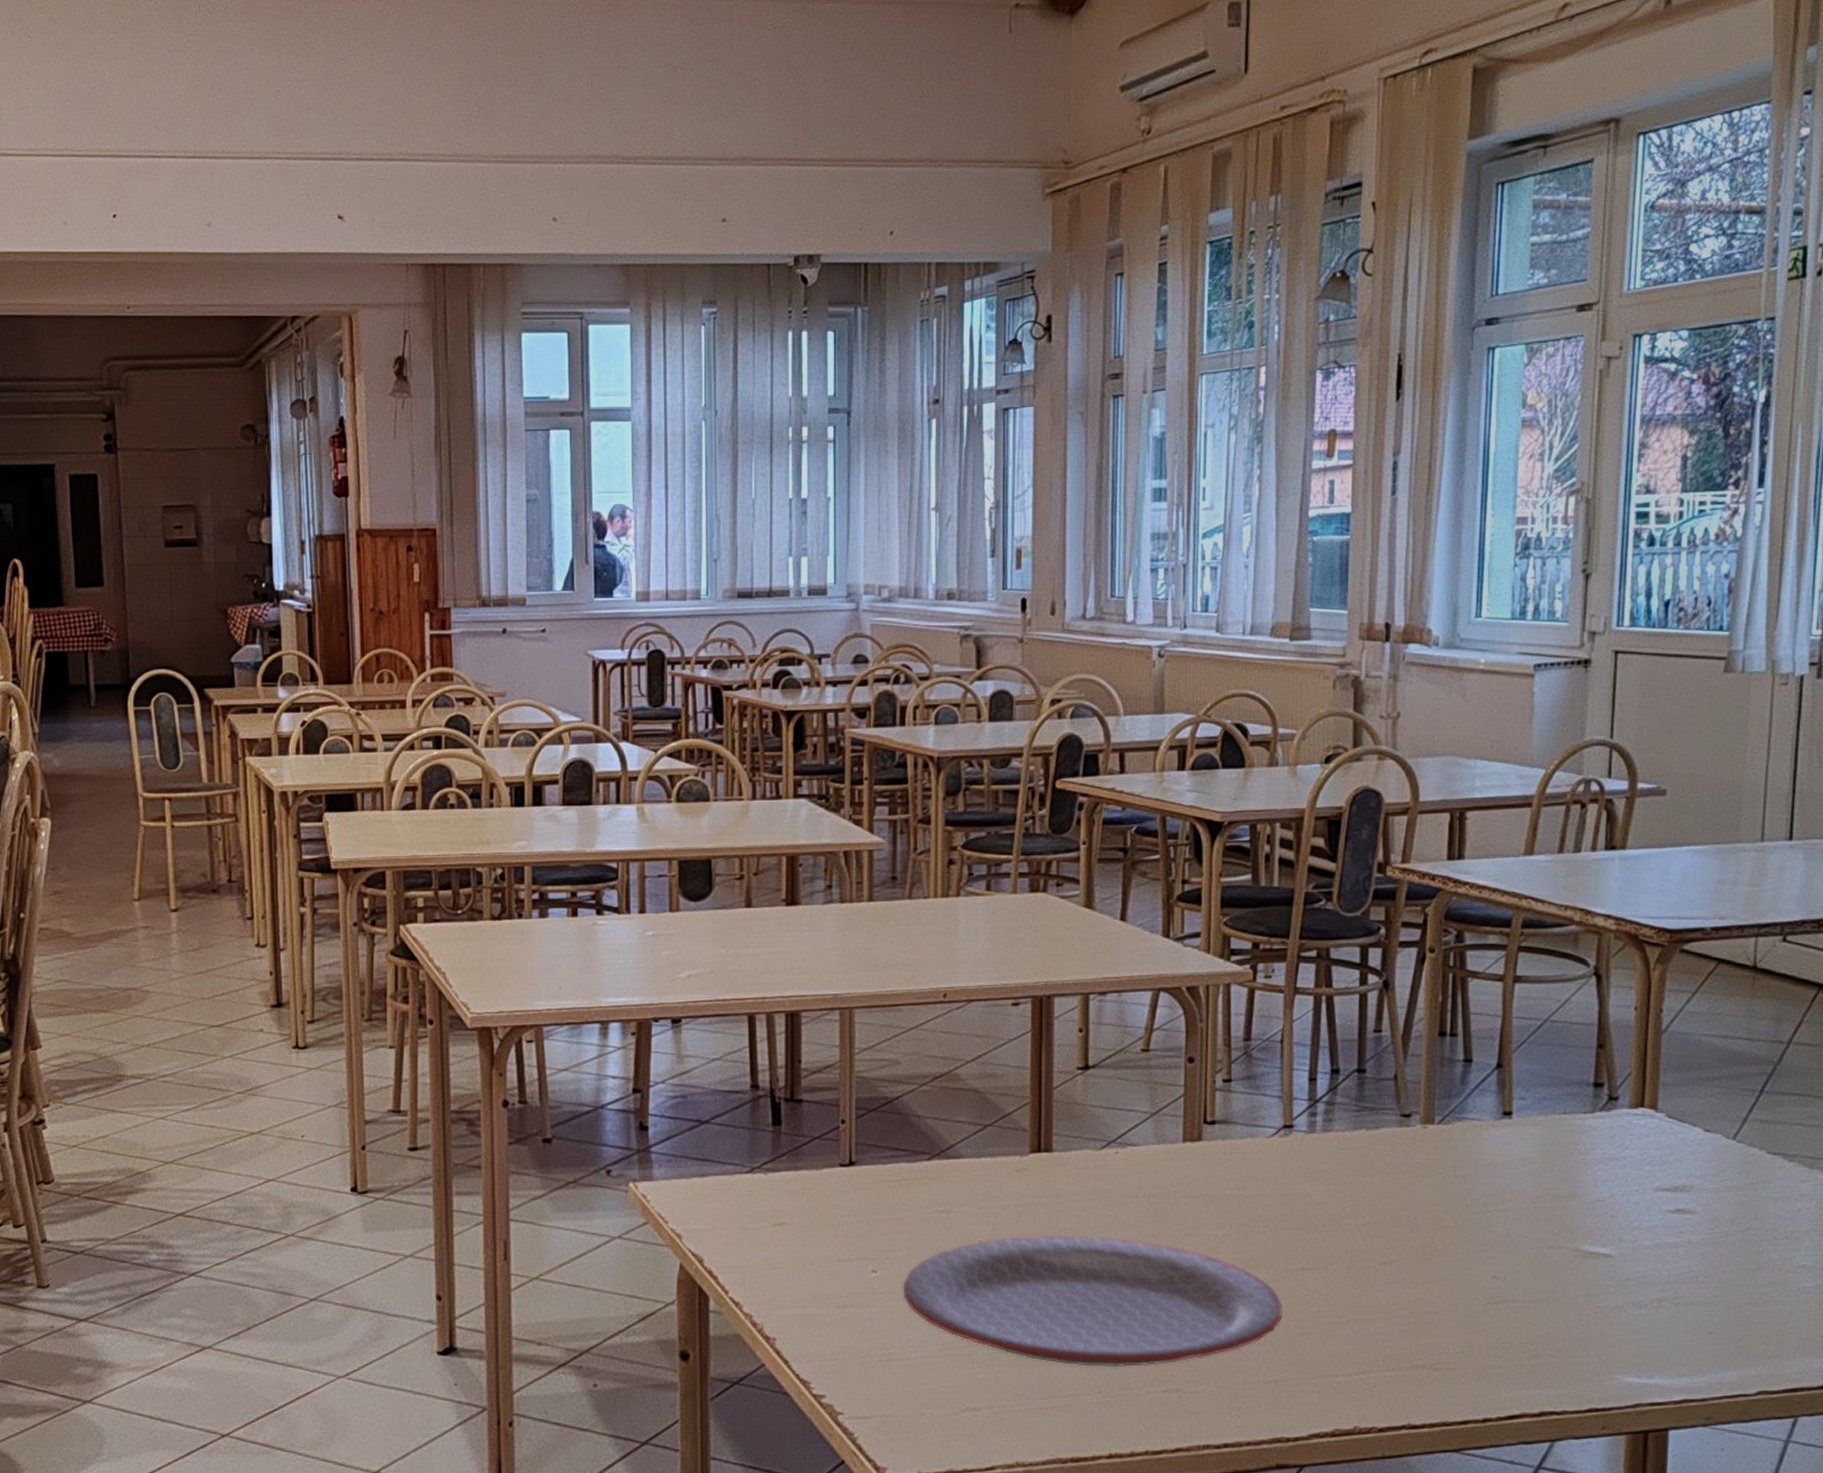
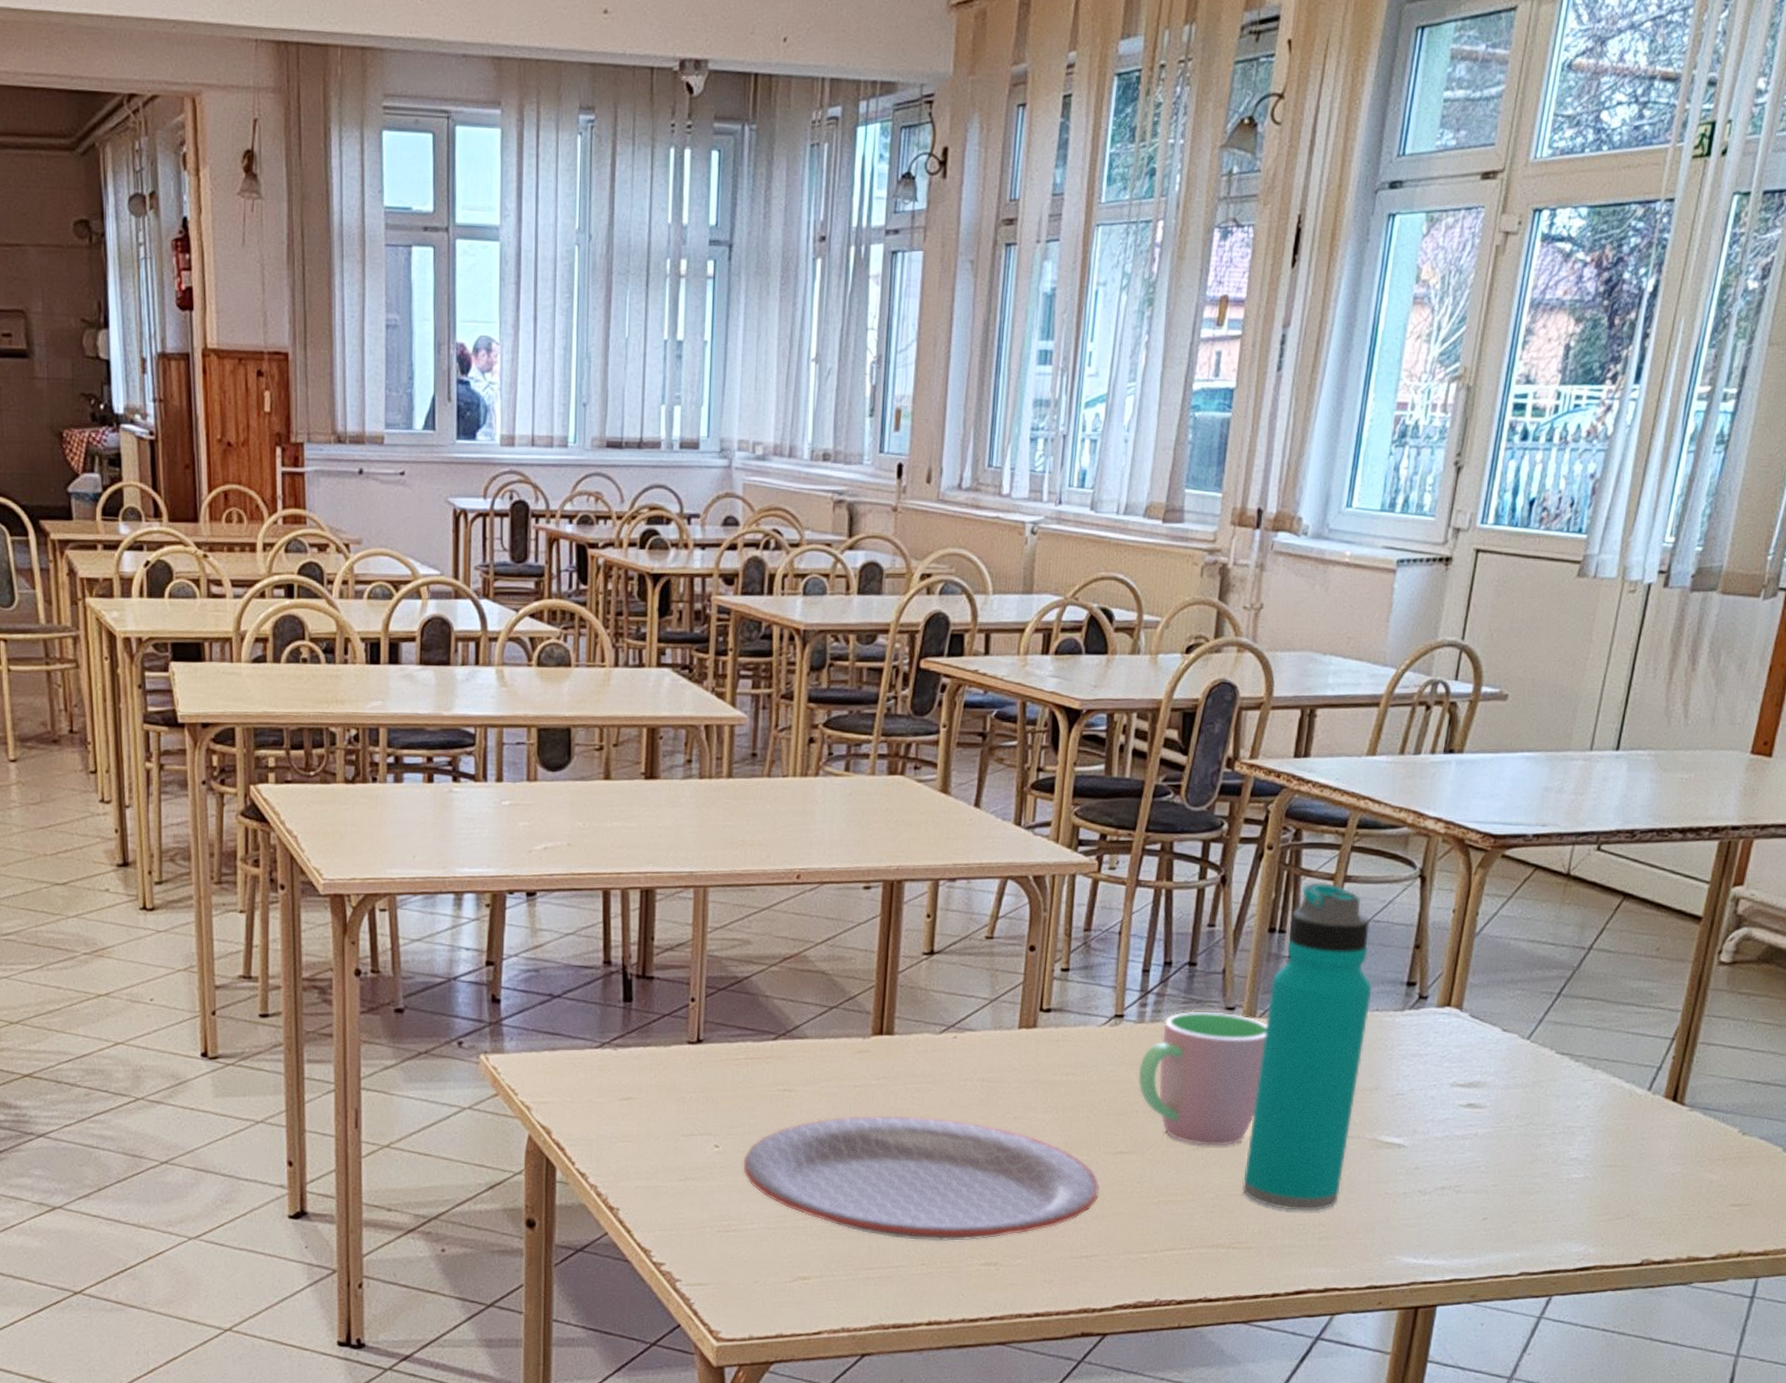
cup: none [1314,1119,1447,1260] -> present [1138,1011,1267,1146]
water bottle: none [1437,984,1557,1328] -> present [1241,883,1372,1211]

